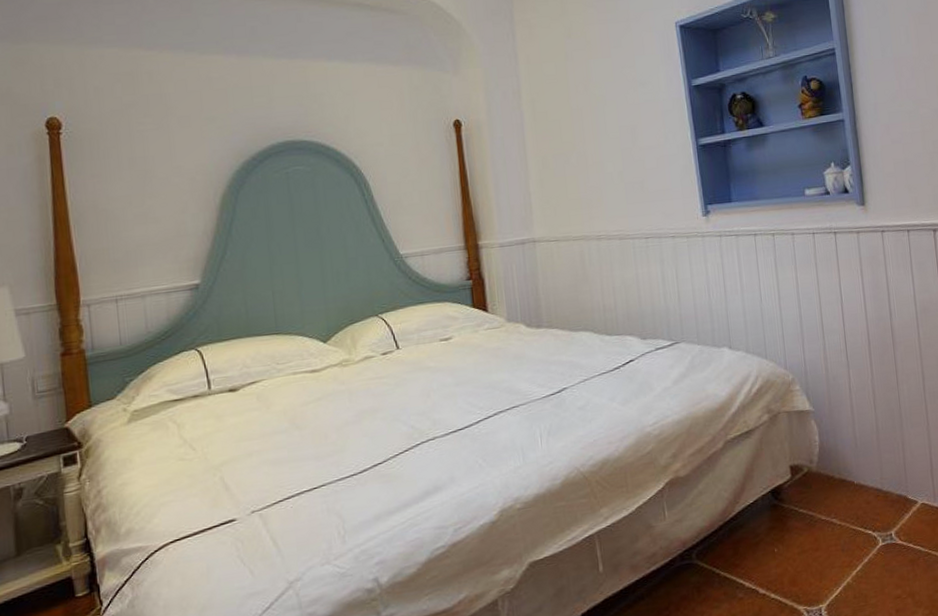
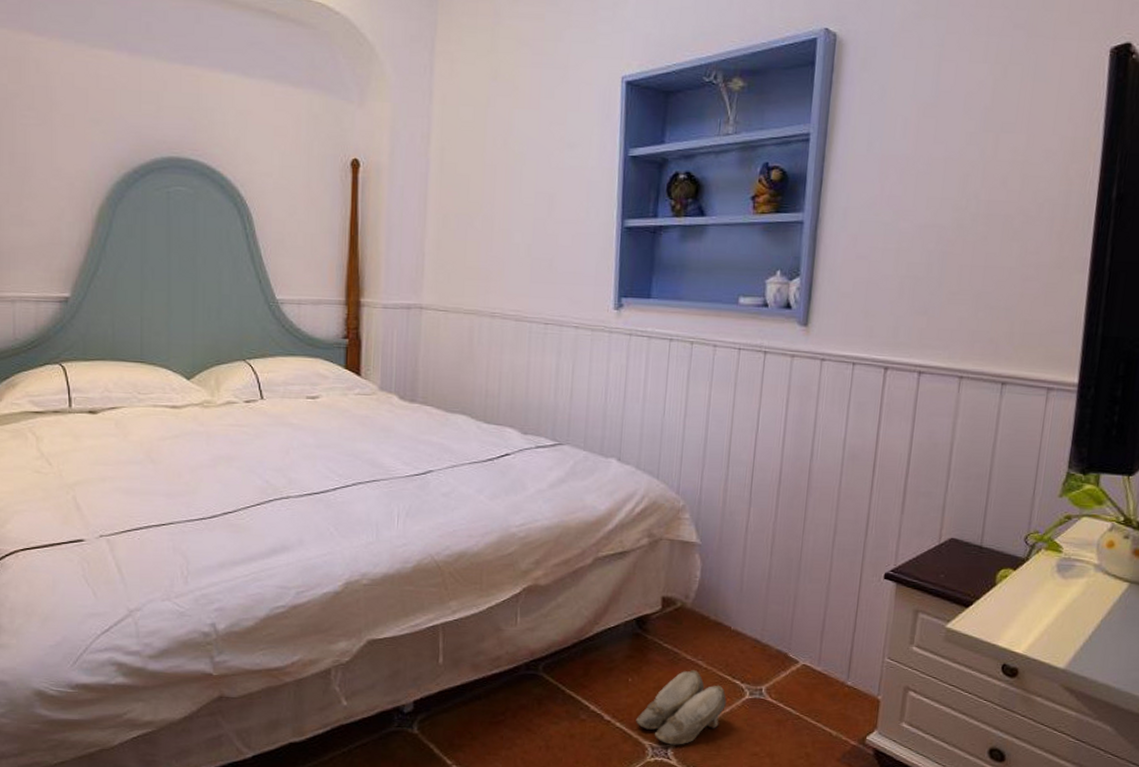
slippers: none [788,528,864,605] -> present [636,670,727,745]

